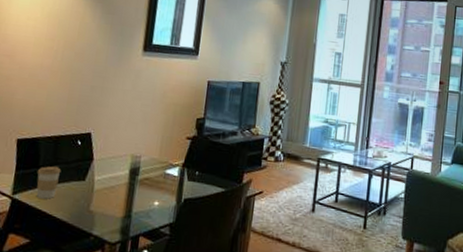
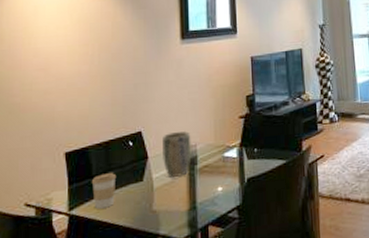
plant pot: none [106,140,138,184] -> present [162,130,192,177]

